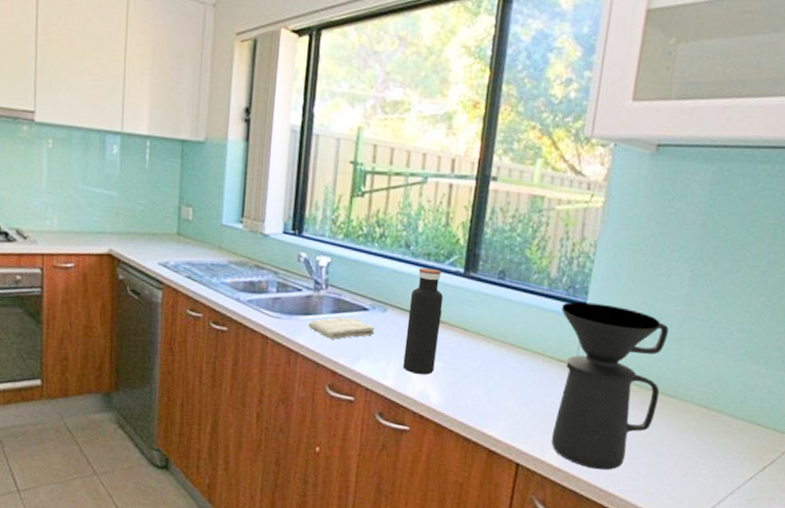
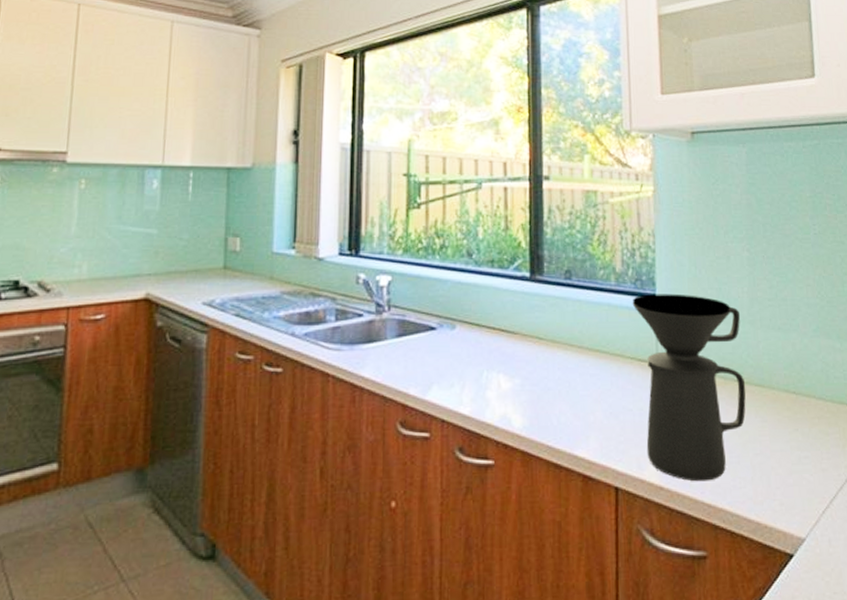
washcloth: present [308,317,375,340] -> none [372,339,445,367]
water bottle: present [403,267,444,375] -> none [478,275,513,396]

